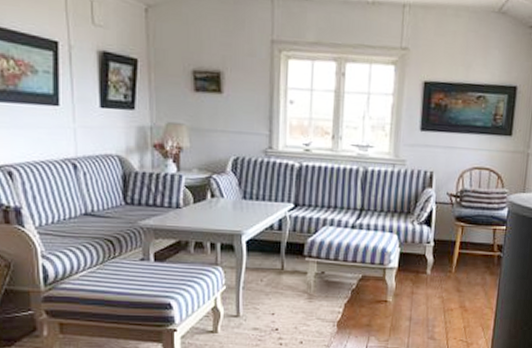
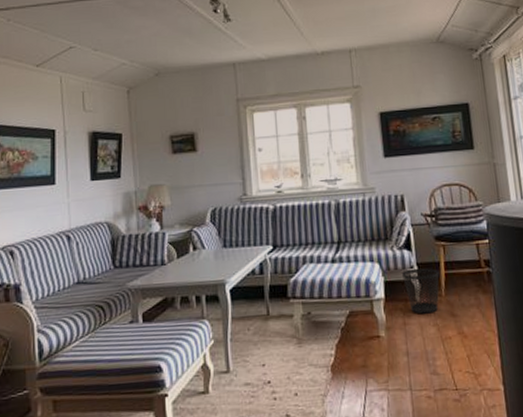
wastebasket: none [418,244,453,287] -> present [402,268,440,314]

